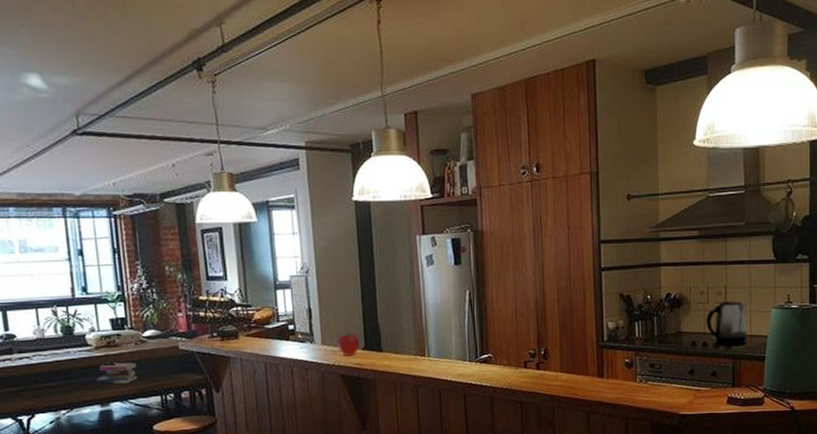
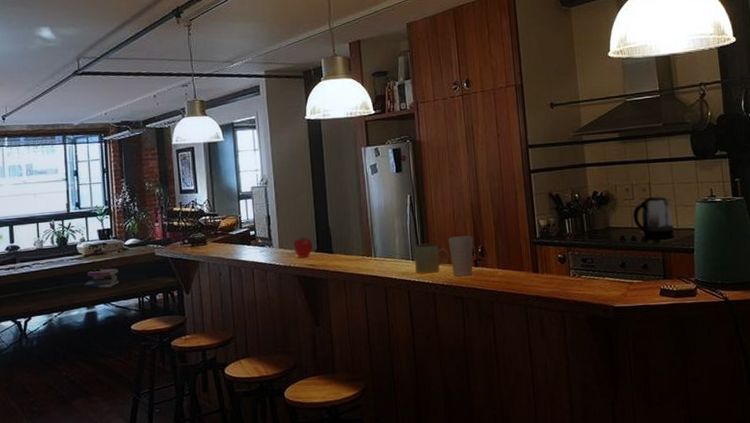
mug: none [471,343,510,376] -> present [413,243,449,274]
cup: none [509,336,536,381] -> present [448,235,474,277]

